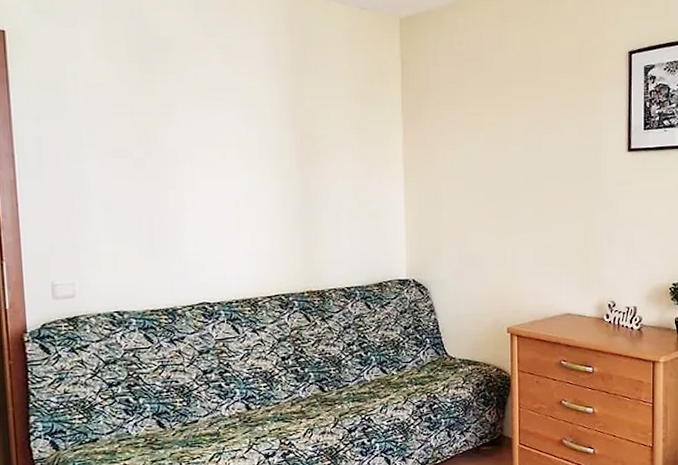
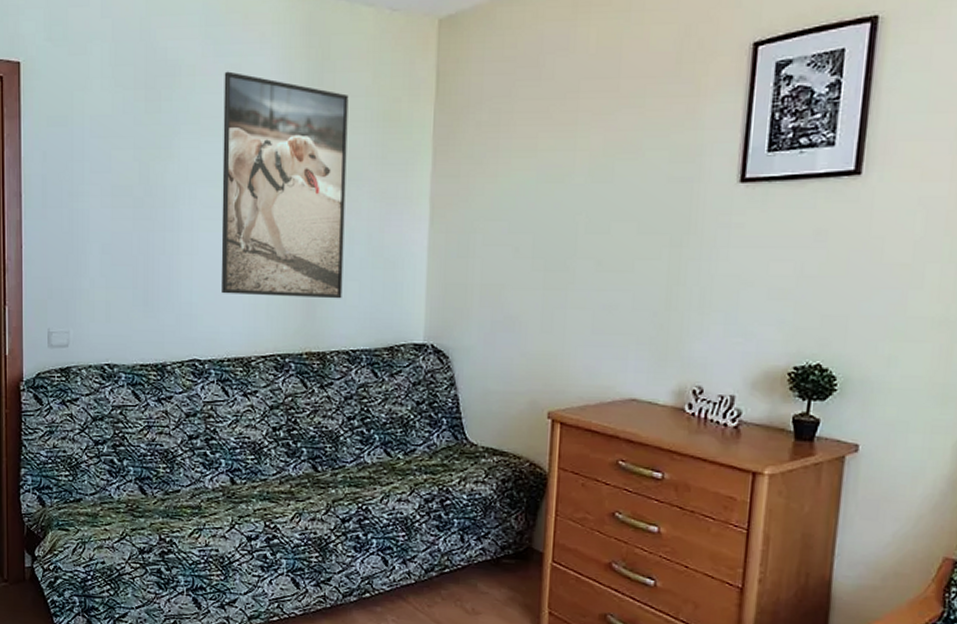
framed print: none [216,50,336,245] -> present [221,71,349,299]

